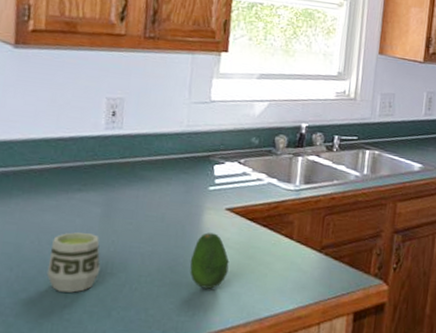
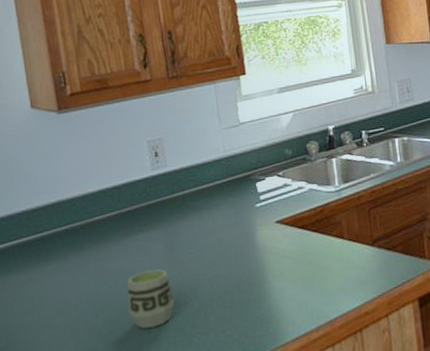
fruit: present [190,232,229,289] -> none [253,247,291,301]

